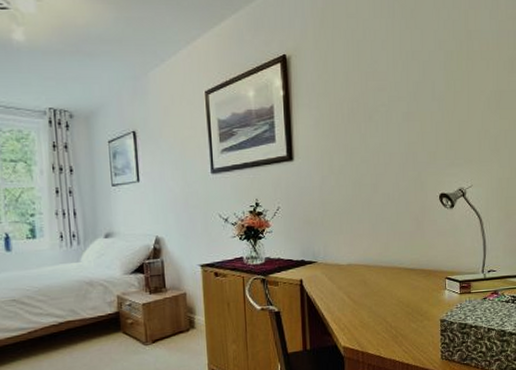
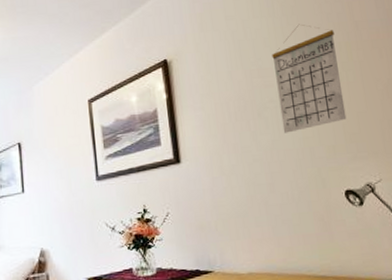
calendar: none [388,28,449,137] -> present [272,24,347,134]

